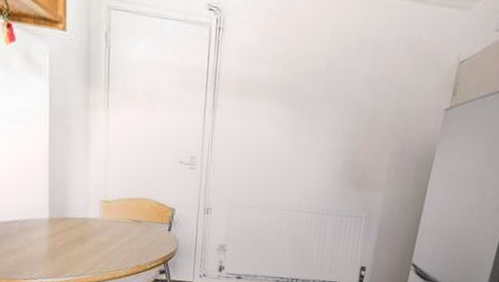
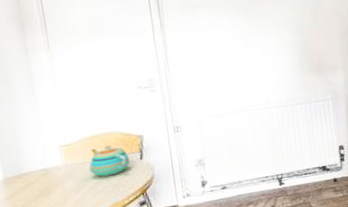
teapot: none [122,210,160,240] -> present [89,145,131,177]

